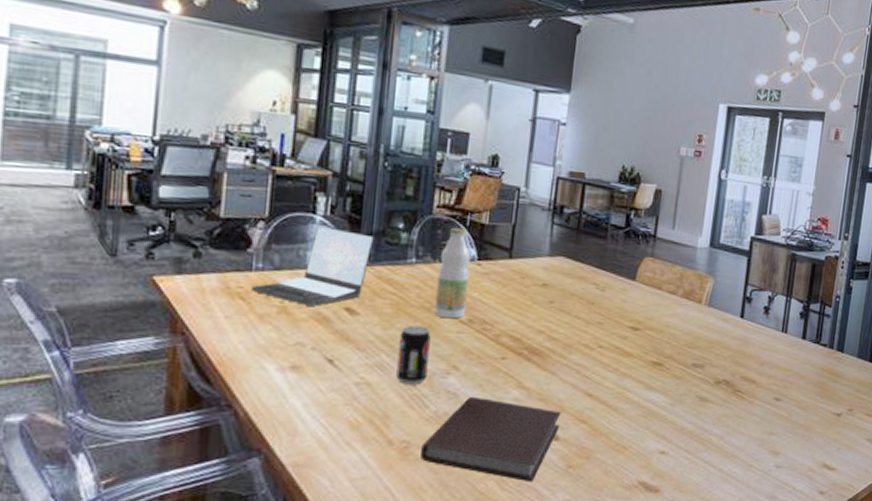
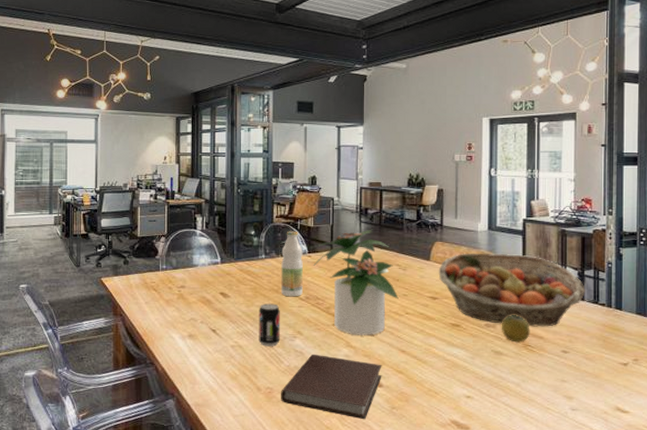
laptop: present [251,225,374,306] -> none [160,237,235,292]
potted plant: none [483,234,592,374] -> present [313,229,399,335]
fruit basket: none [643,274,809,369] -> present [438,253,585,327]
fruit: none [710,353,743,387] -> present [501,315,530,343]

